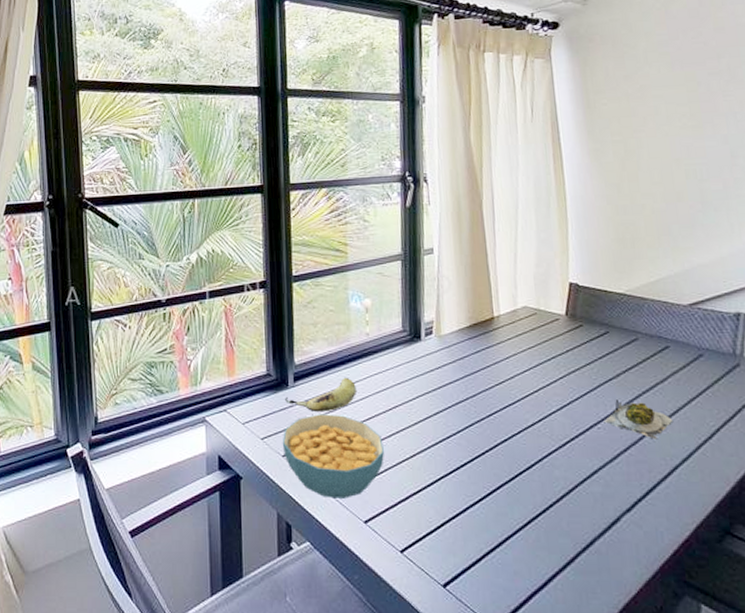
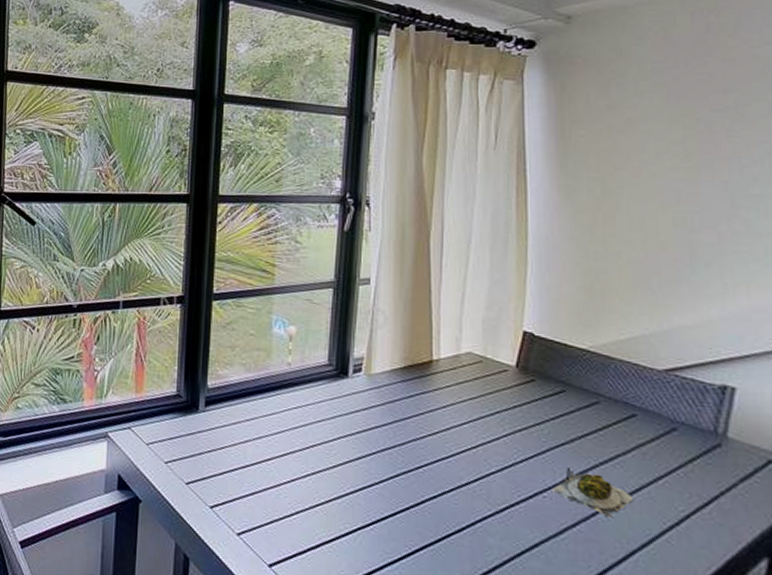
cereal bowl: present [282,414,384,498] -> none [186,443,297,538]
fruit: present [285,377,356,412] -> none [194,407,272,443]

